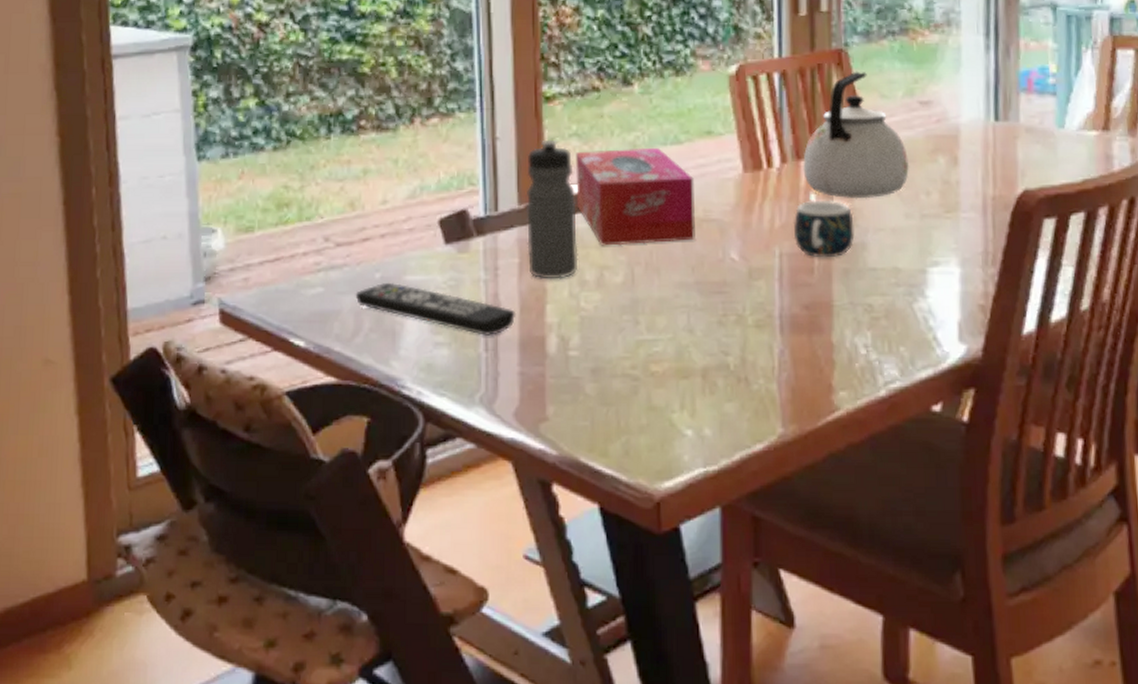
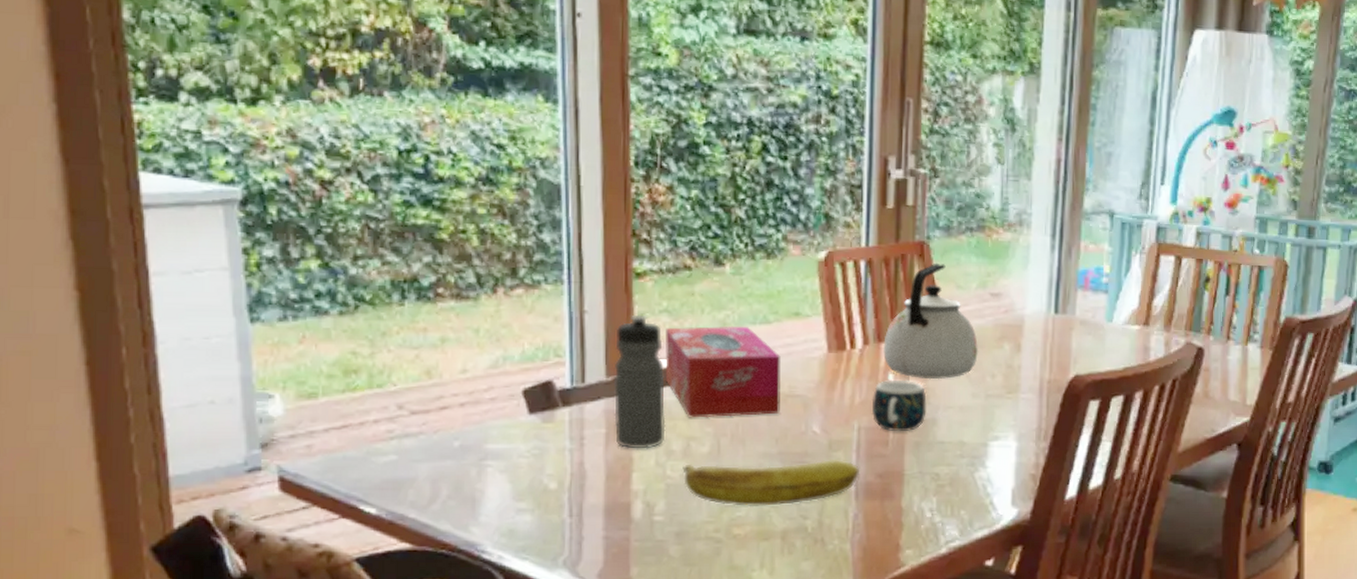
remote control: present [355,283,516,335] -> none [432,451,602,502]
banana: none [596,290,784,341] -> present [682,460,860,506]

